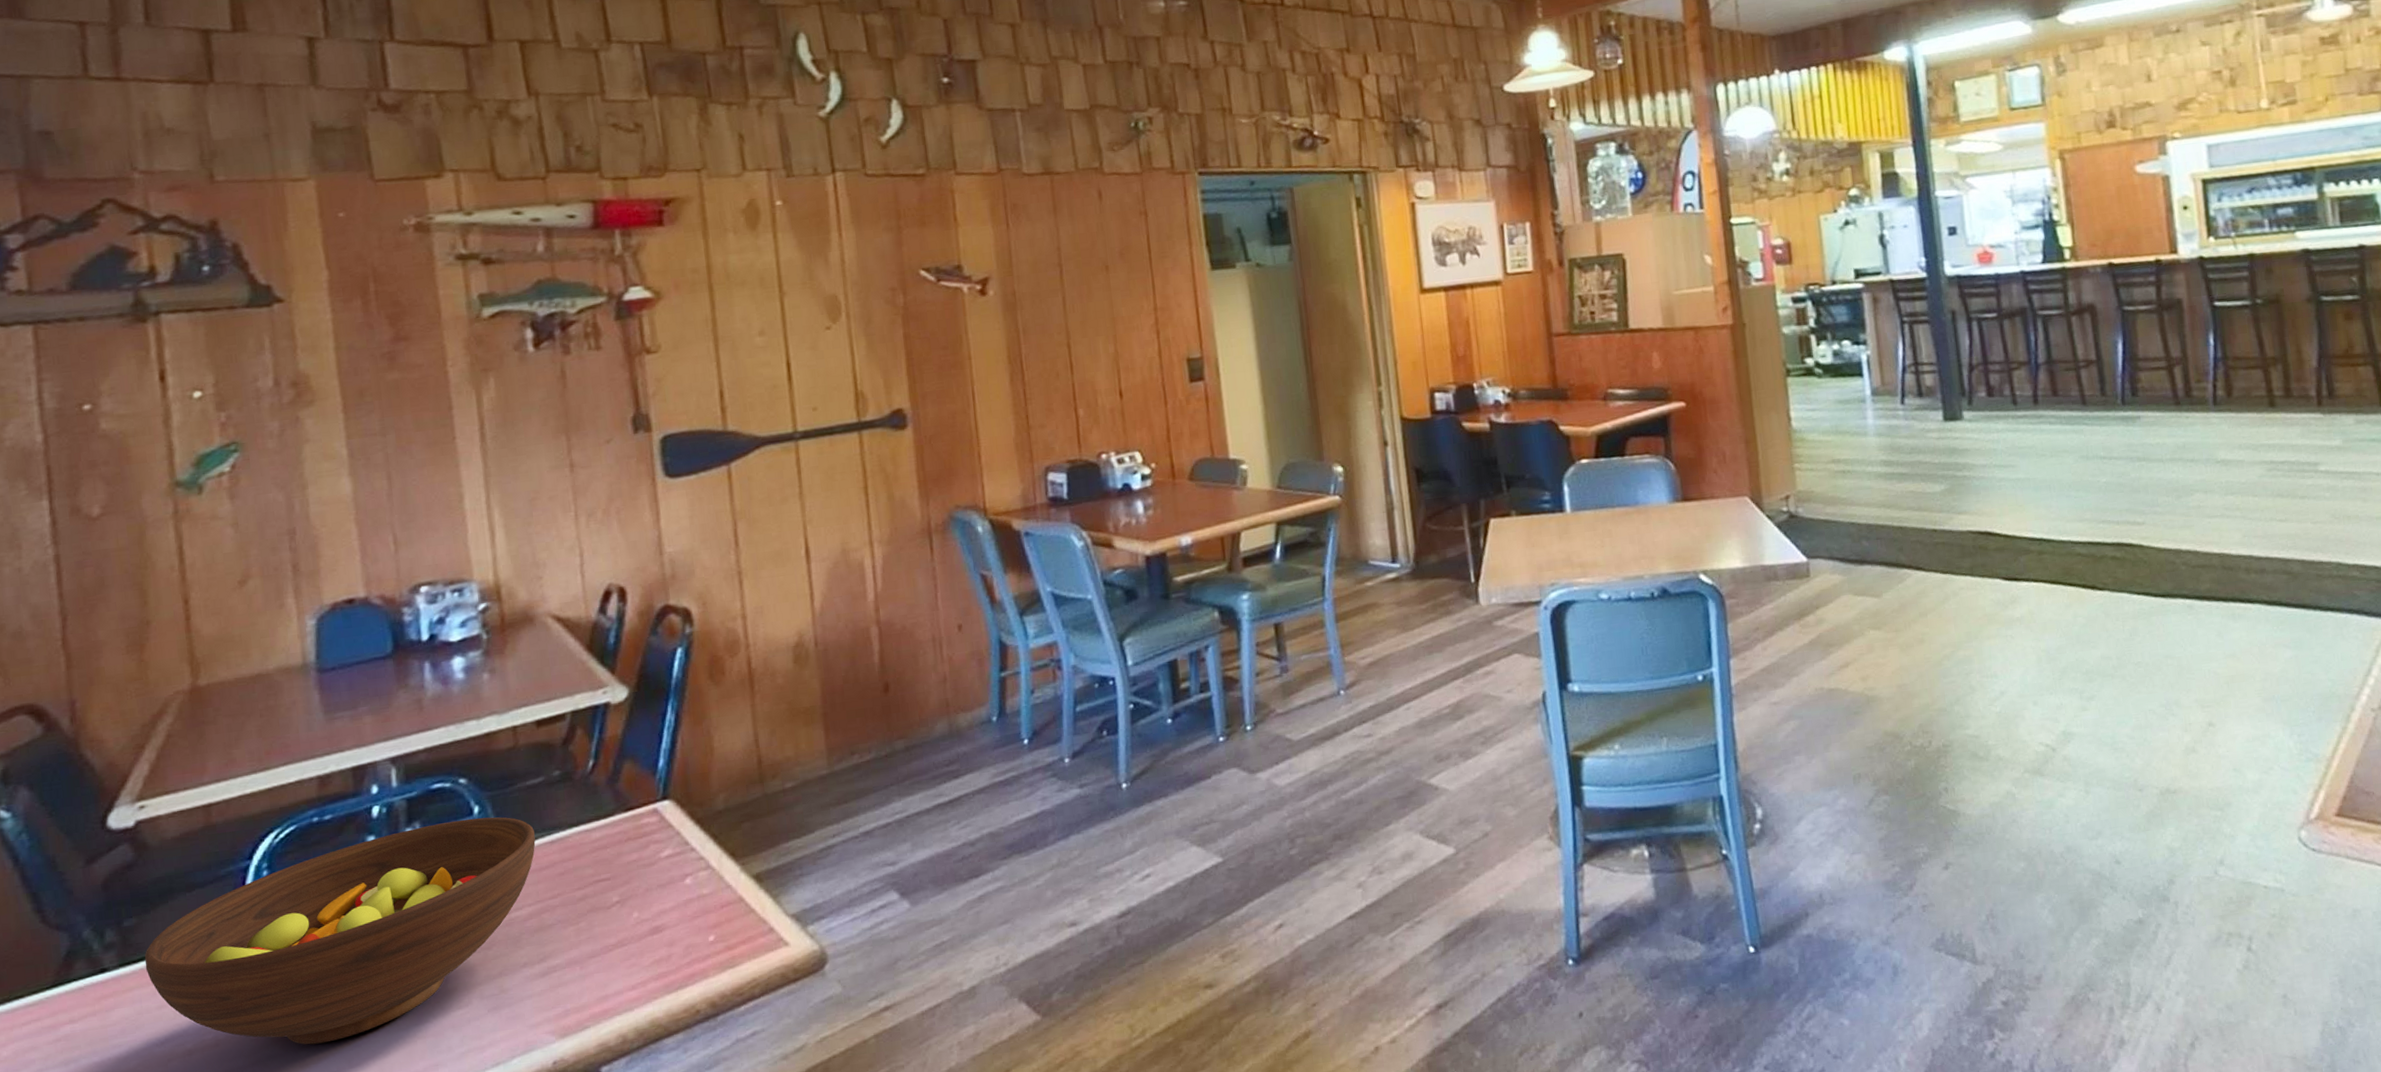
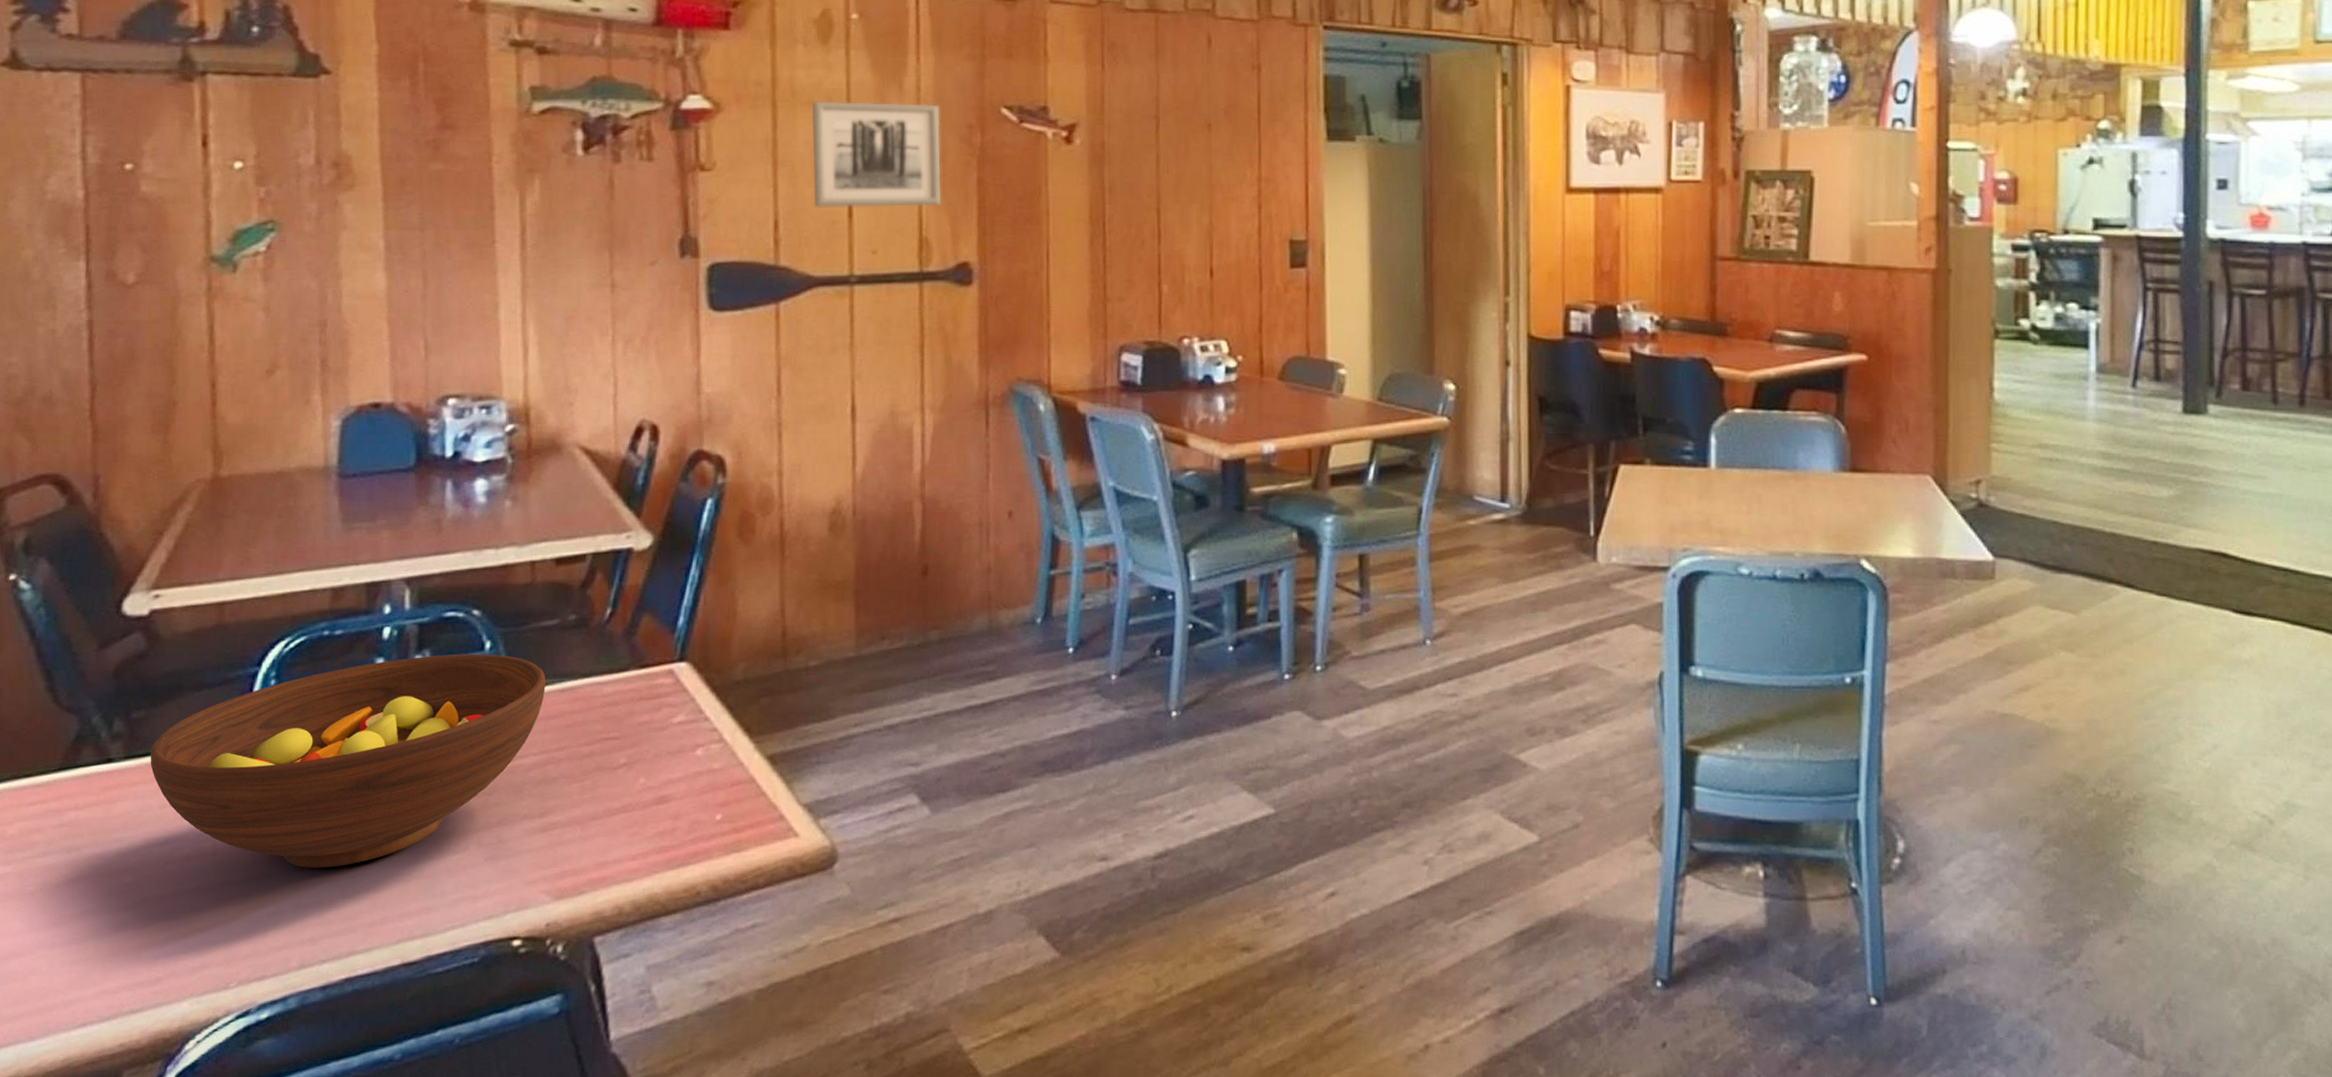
wall art: none [745,273,872,375] -> present [811,101,941,208]

